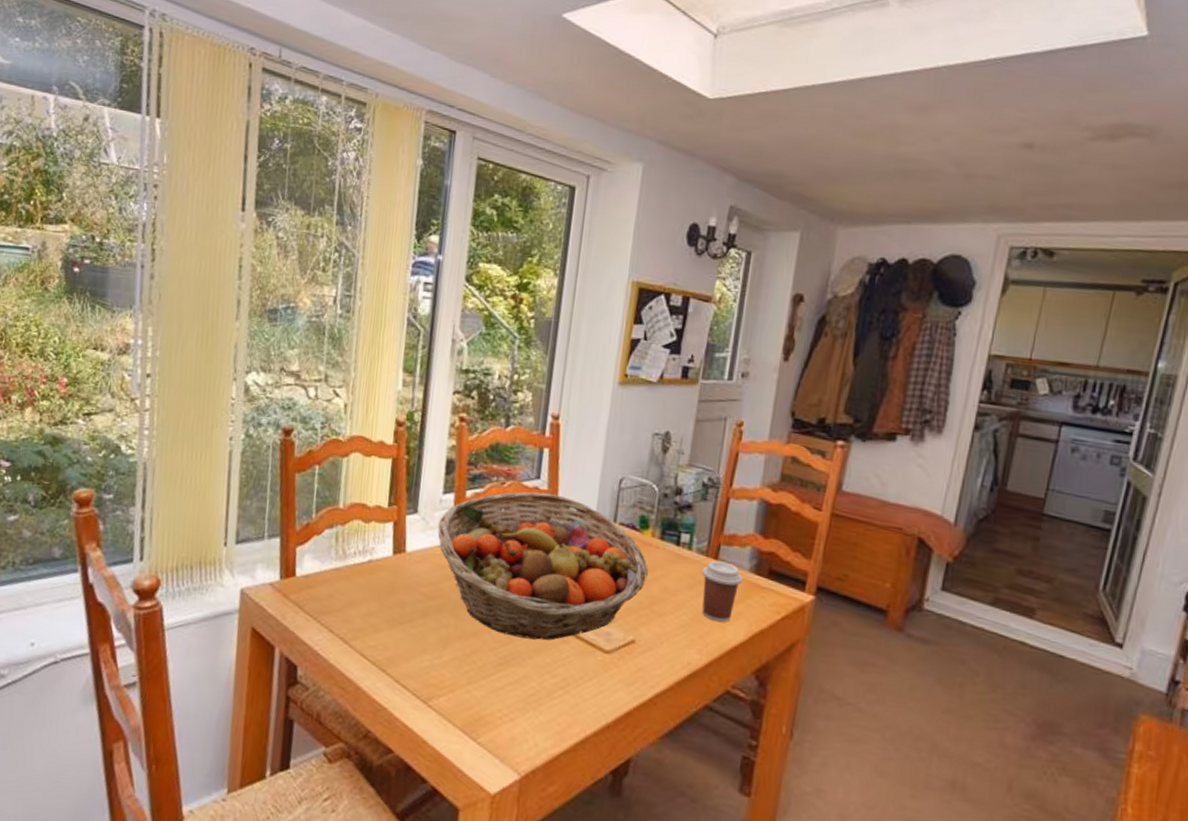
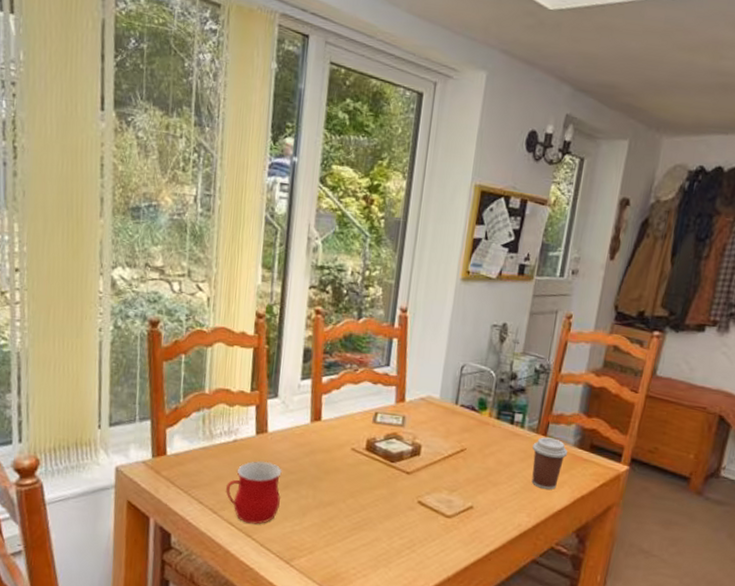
mug: none [358,584,421,658] -> present [226,460,282,525]
fruit basket: present [437,491,648,640] -> none [296,377,486,508]

